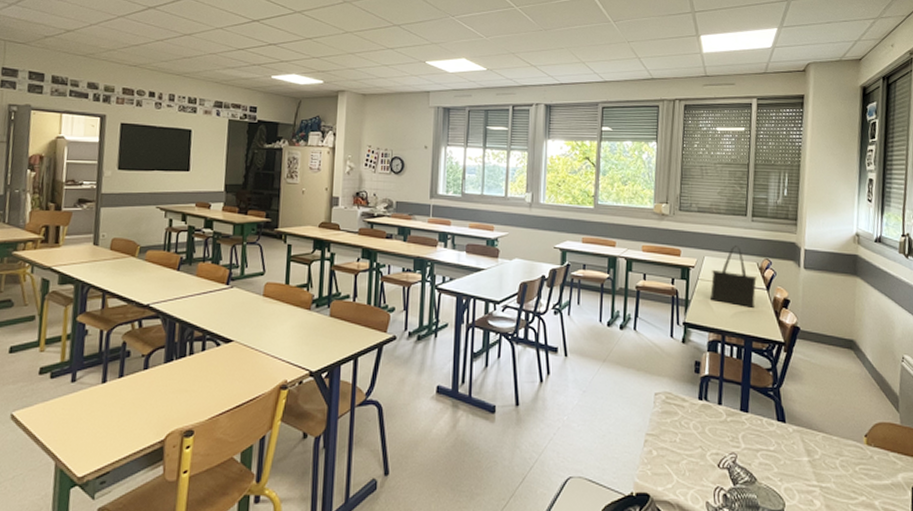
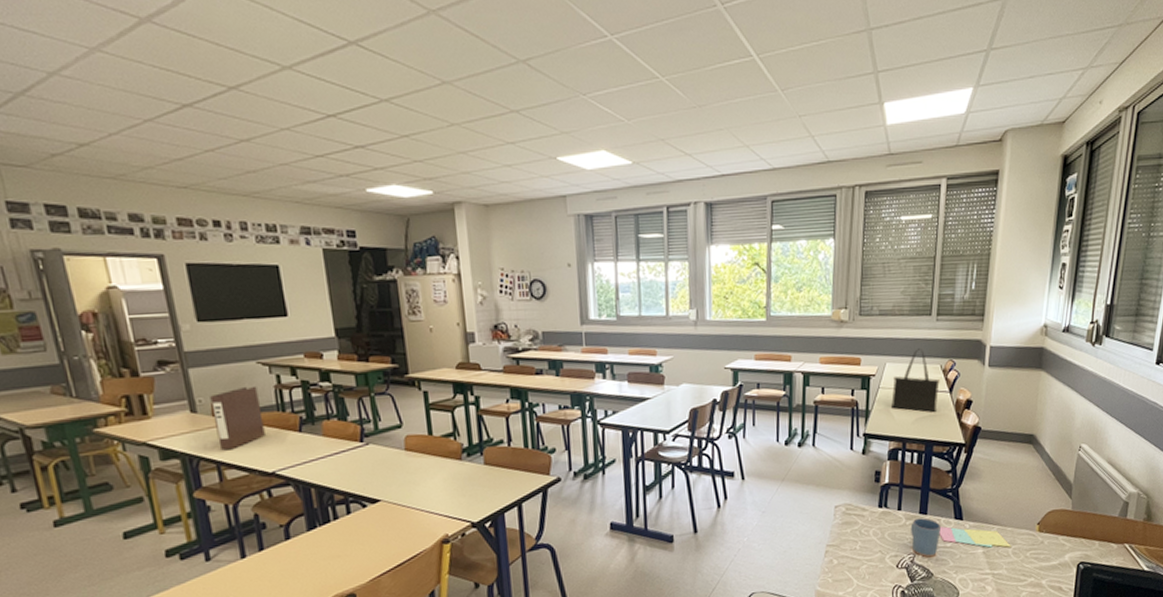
binder: none [109,226,152,281] -> present [210,386,265,451]
mug: none [731,416,764,460] -> present [910,517,942,557]
sticky notes: none [761,428,838,458] -> present [939,526,1011,548]

